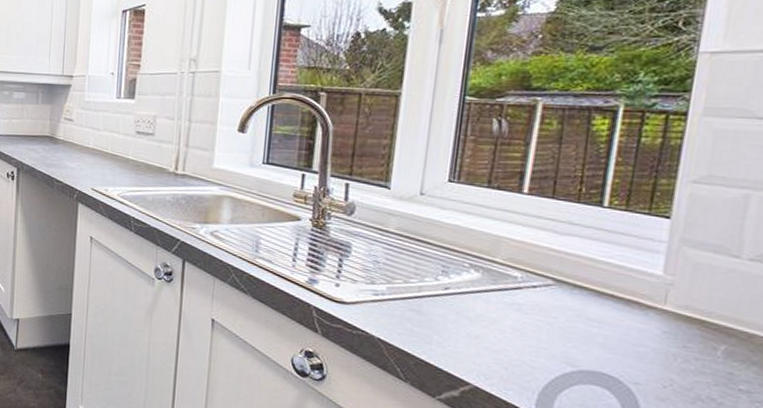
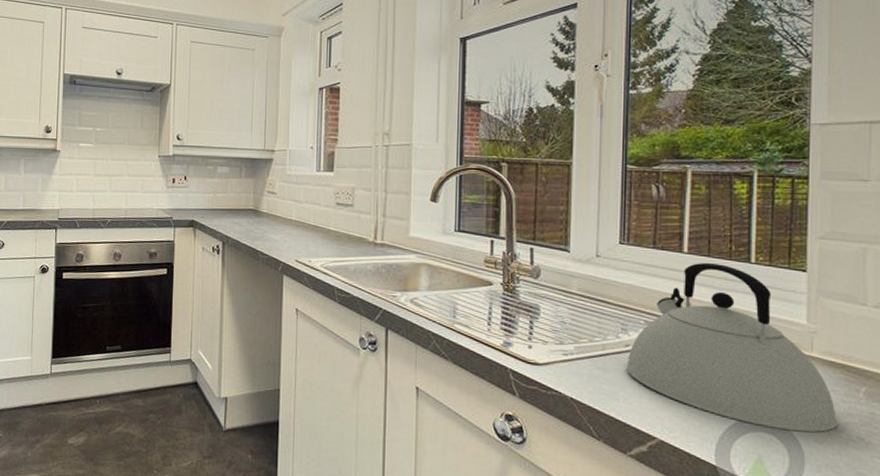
kettle: none [443,204,687,390] -> present [626,262,838,433]

